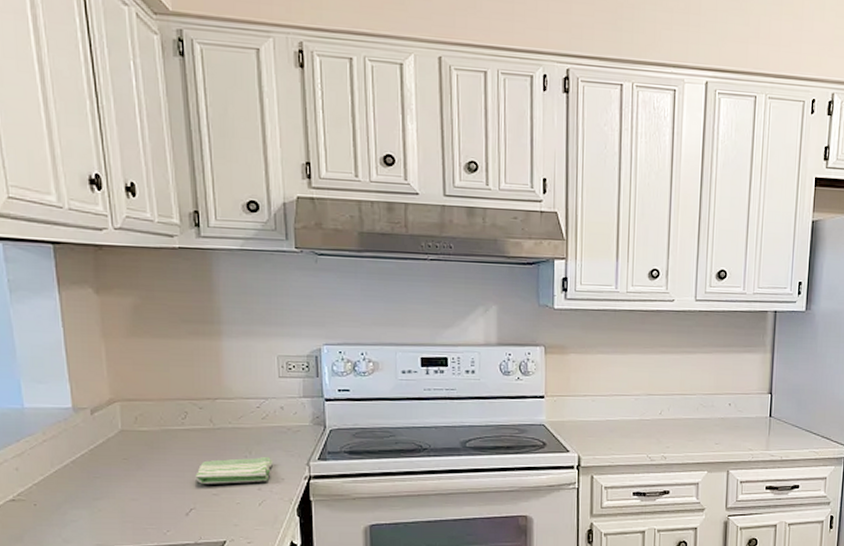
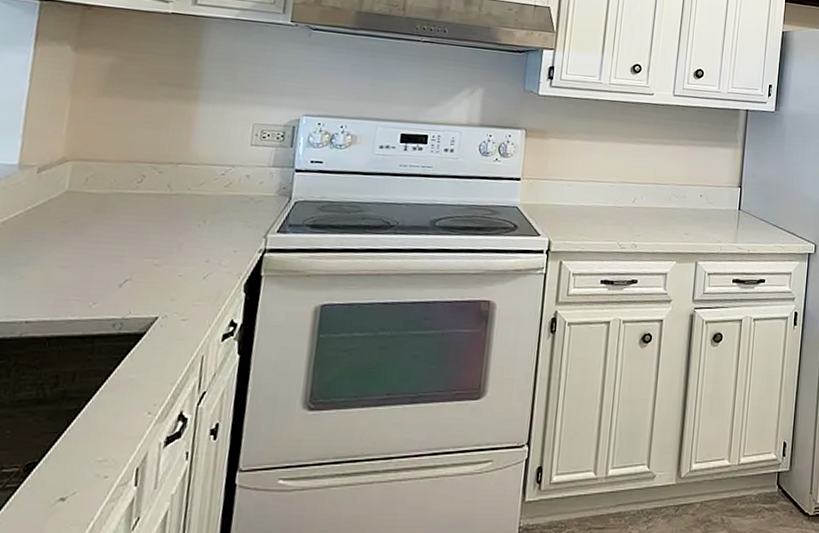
dish towel: present [194,456,273,484] -> none [137,226,228,254]

